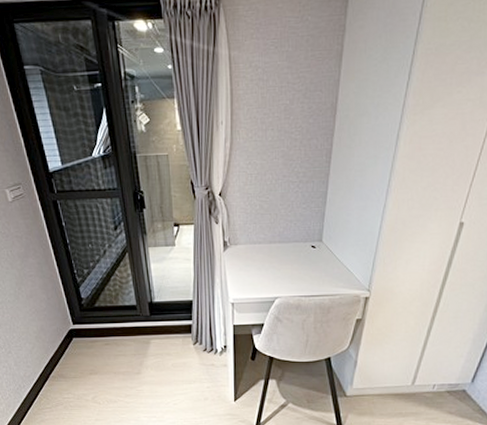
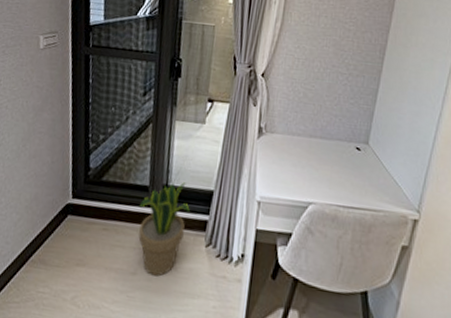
potted plant: none [131,297,175,372] -> present [138,182,190,277]

